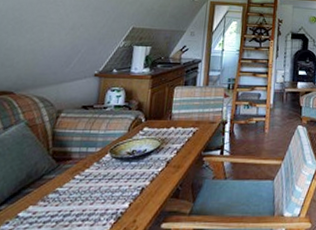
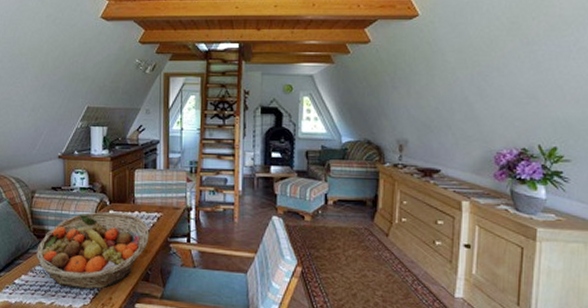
fruit basket: none [50,129,184,215] -> present [35,212,149,290]

